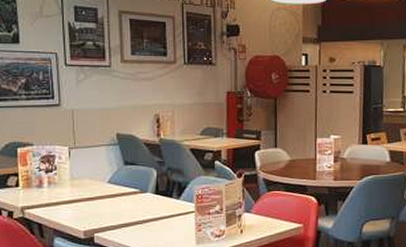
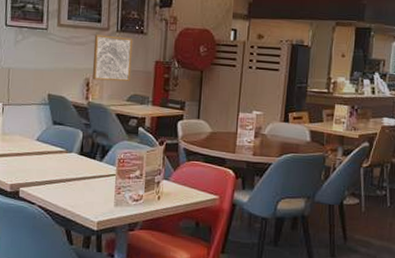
wall art: none [161,68,203,116] -> present [92,34,133,82]

